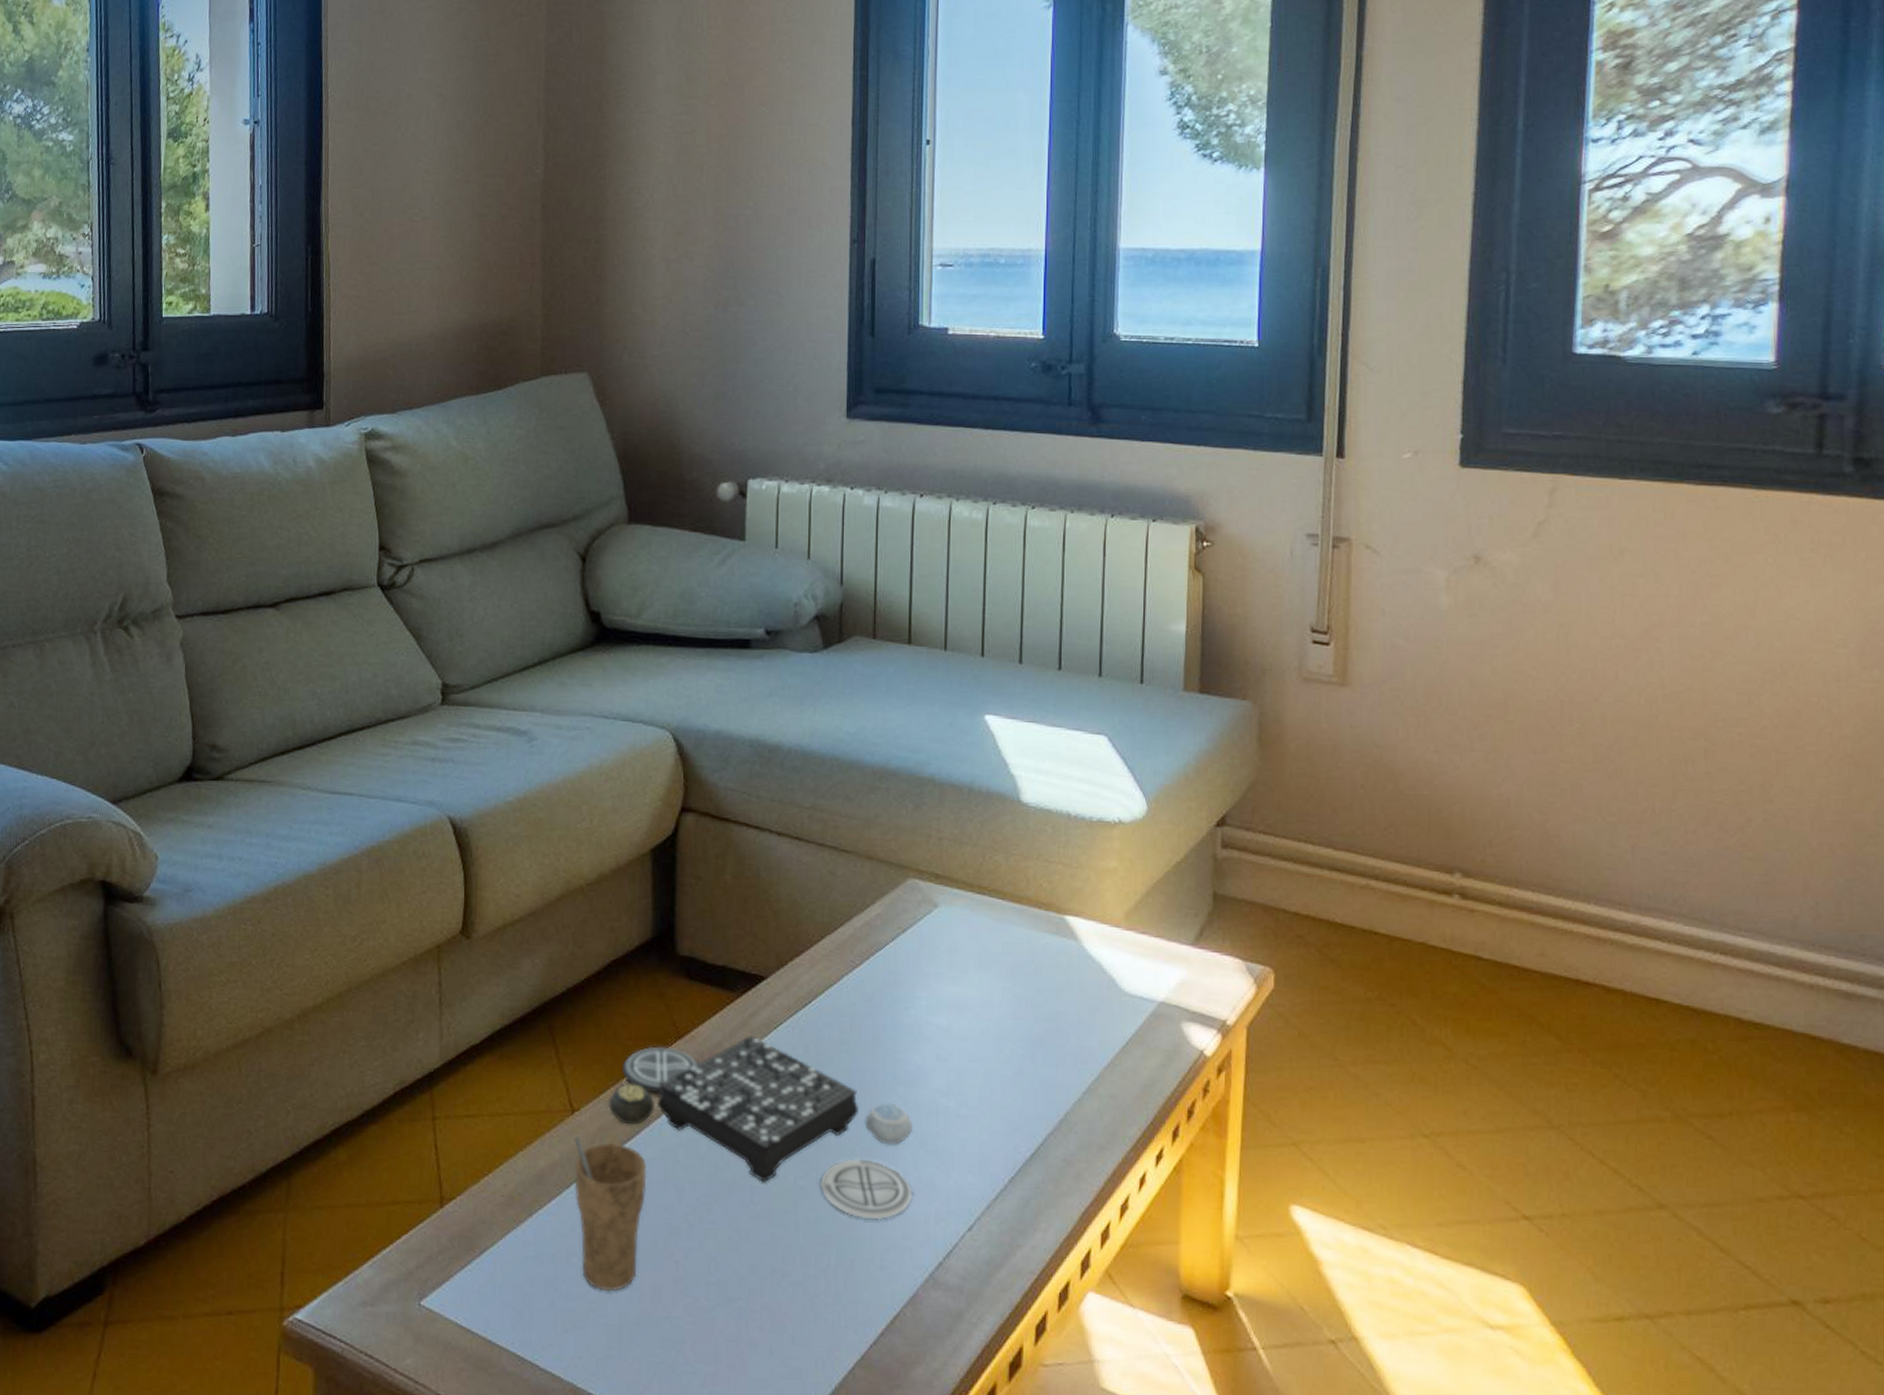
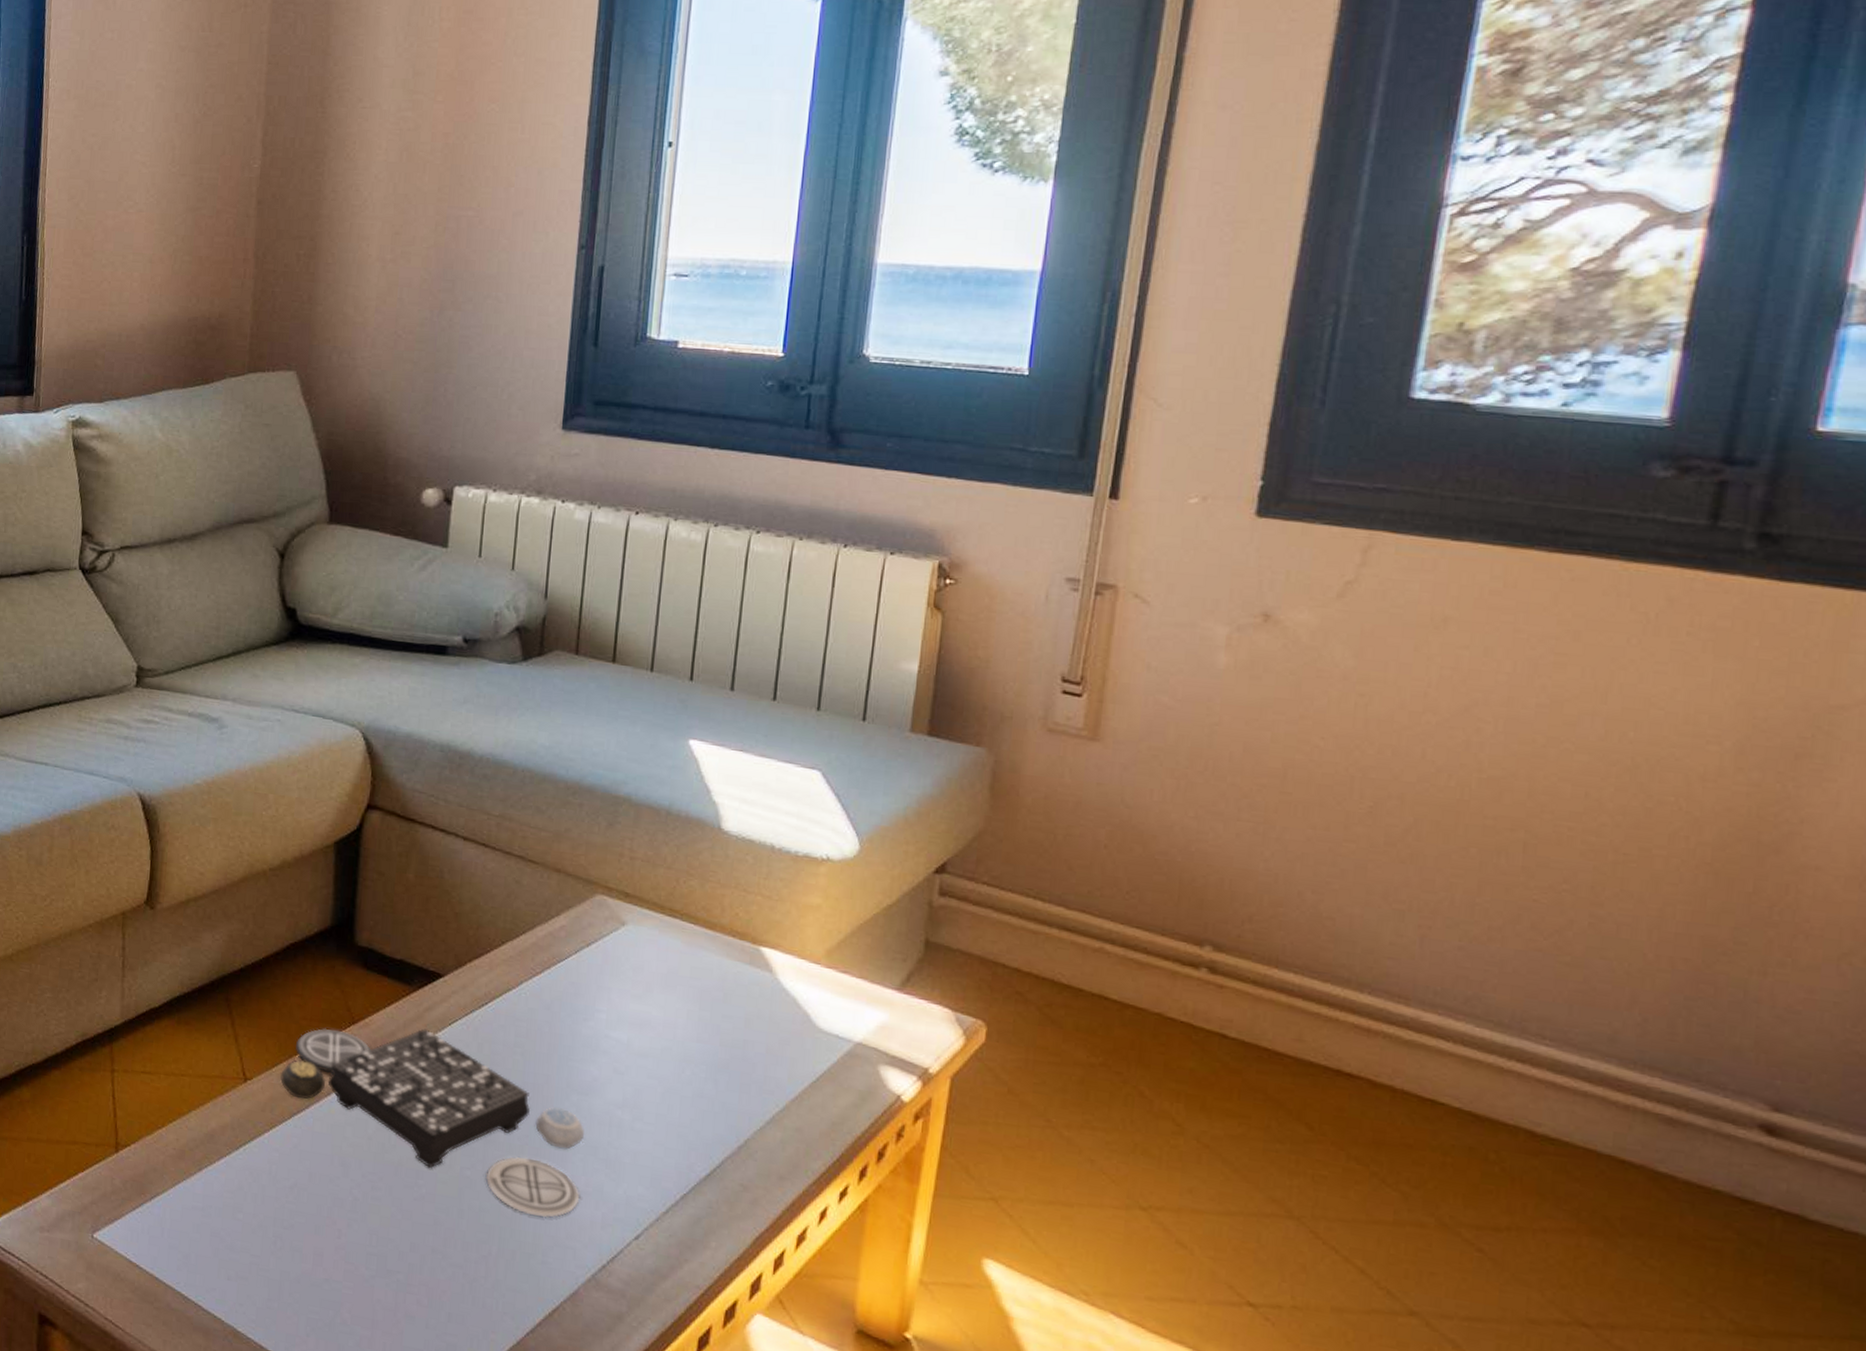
cup: present [574,1136,647,1291] -> none [244,1103,315,1249]

